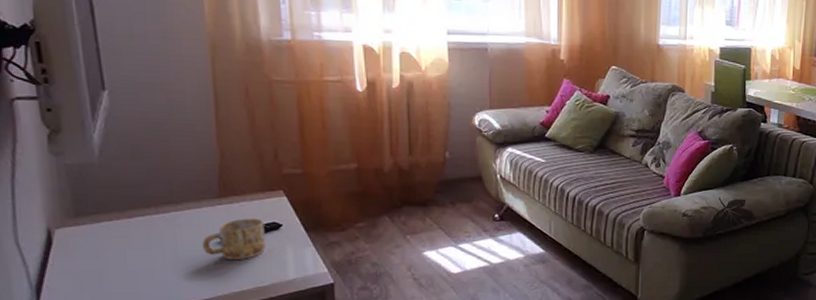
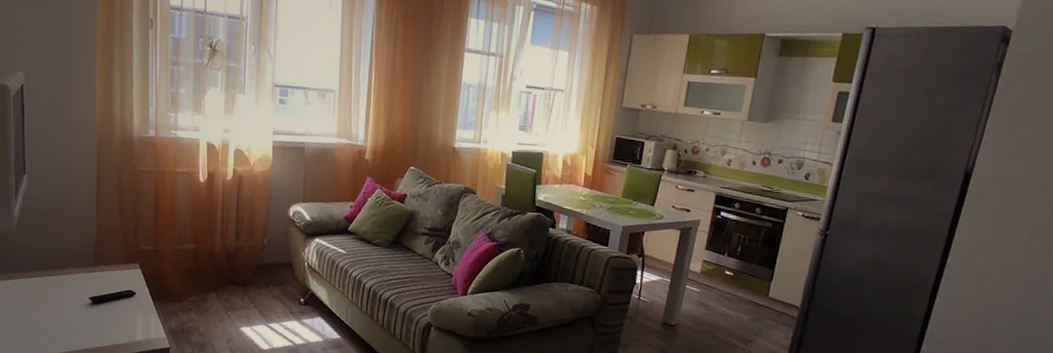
mug: present [203,218,266,259] -> none [79,285,123,320]

